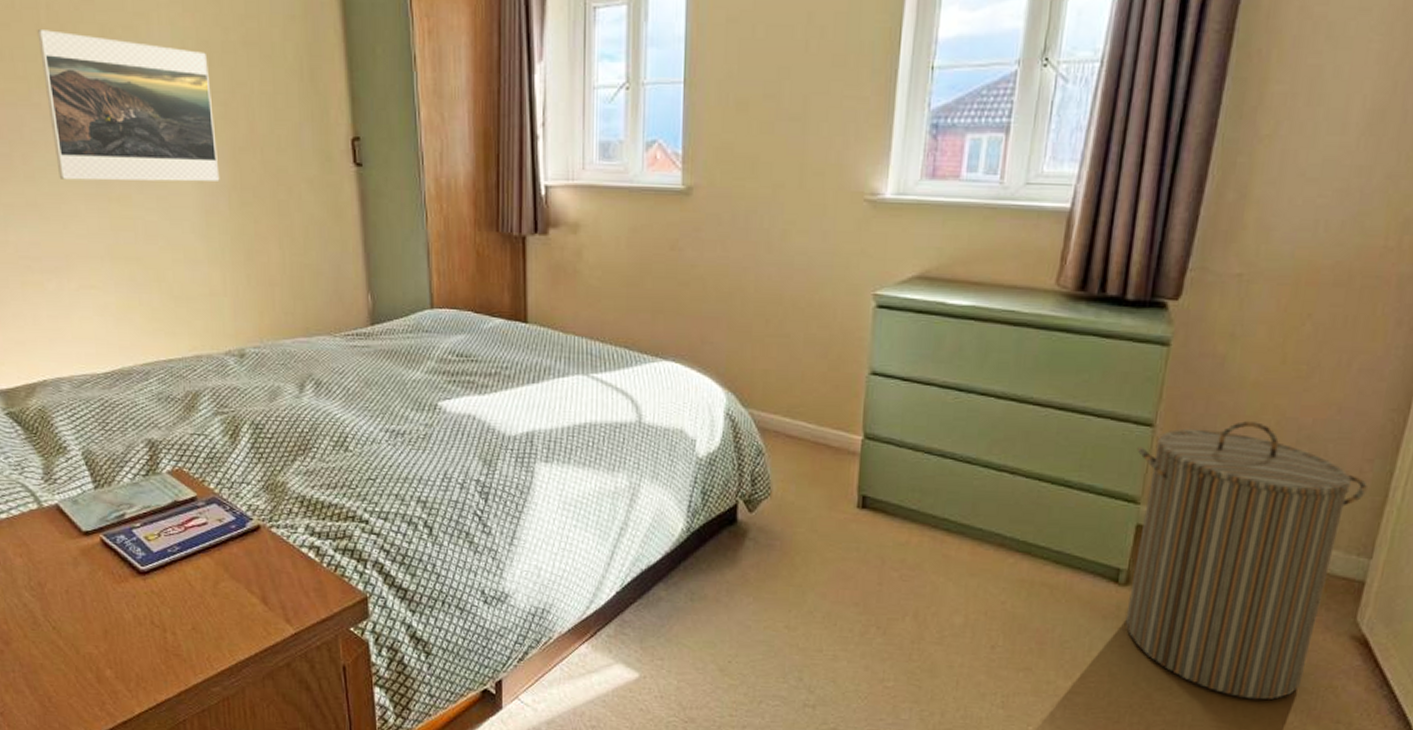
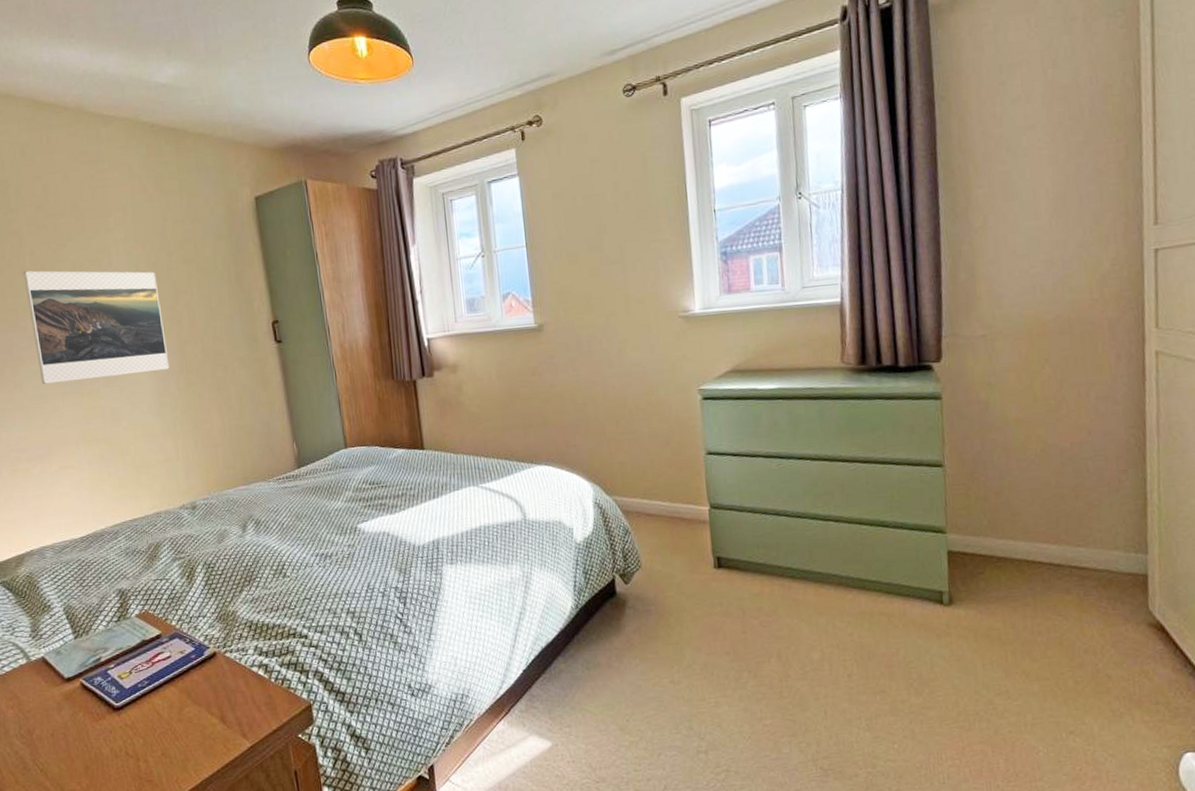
laundry hamper: present [1125,421,1368,701] -> none [934,451,1128,693]

